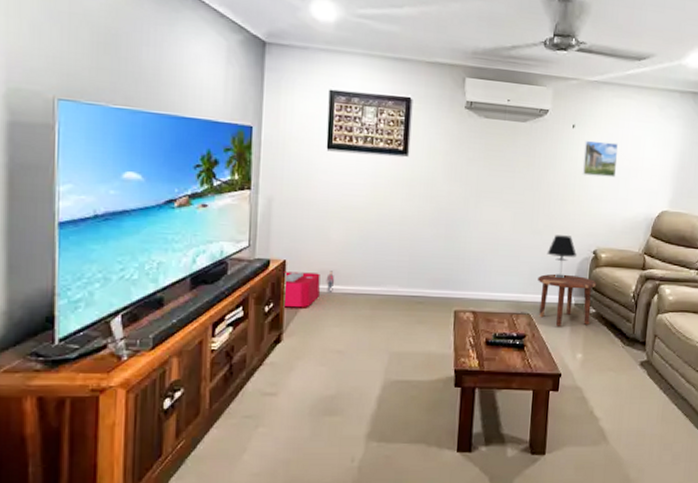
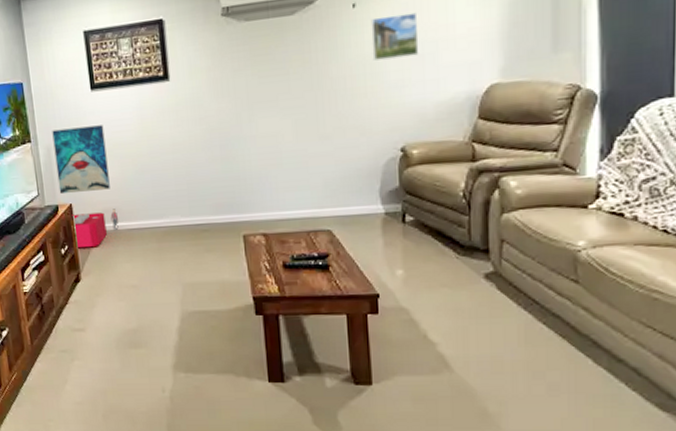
wall art: none [274,181,334,251] -> present [52,125,110,193]
side table: present [538,273,597,326] -> none [334,180,411,241]
table lamp: present [546,235,577,279] -> none [341,135,379,187]

